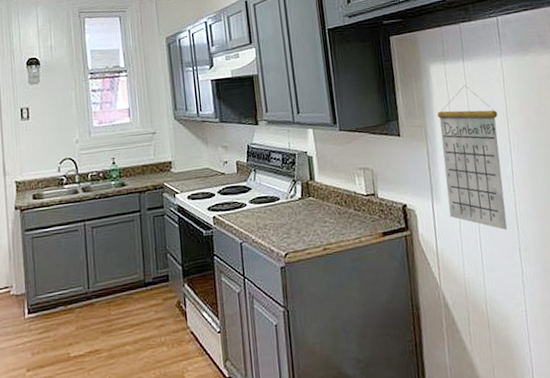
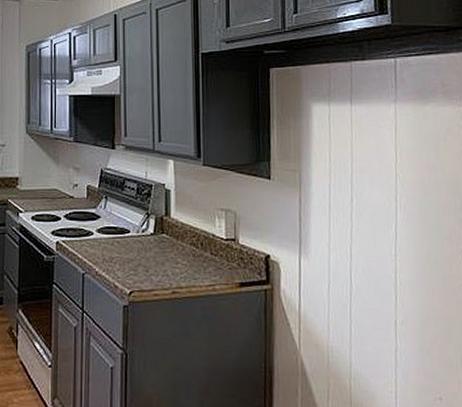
calendar: present [437,85,508,230] -> none [314,130,385,298]

